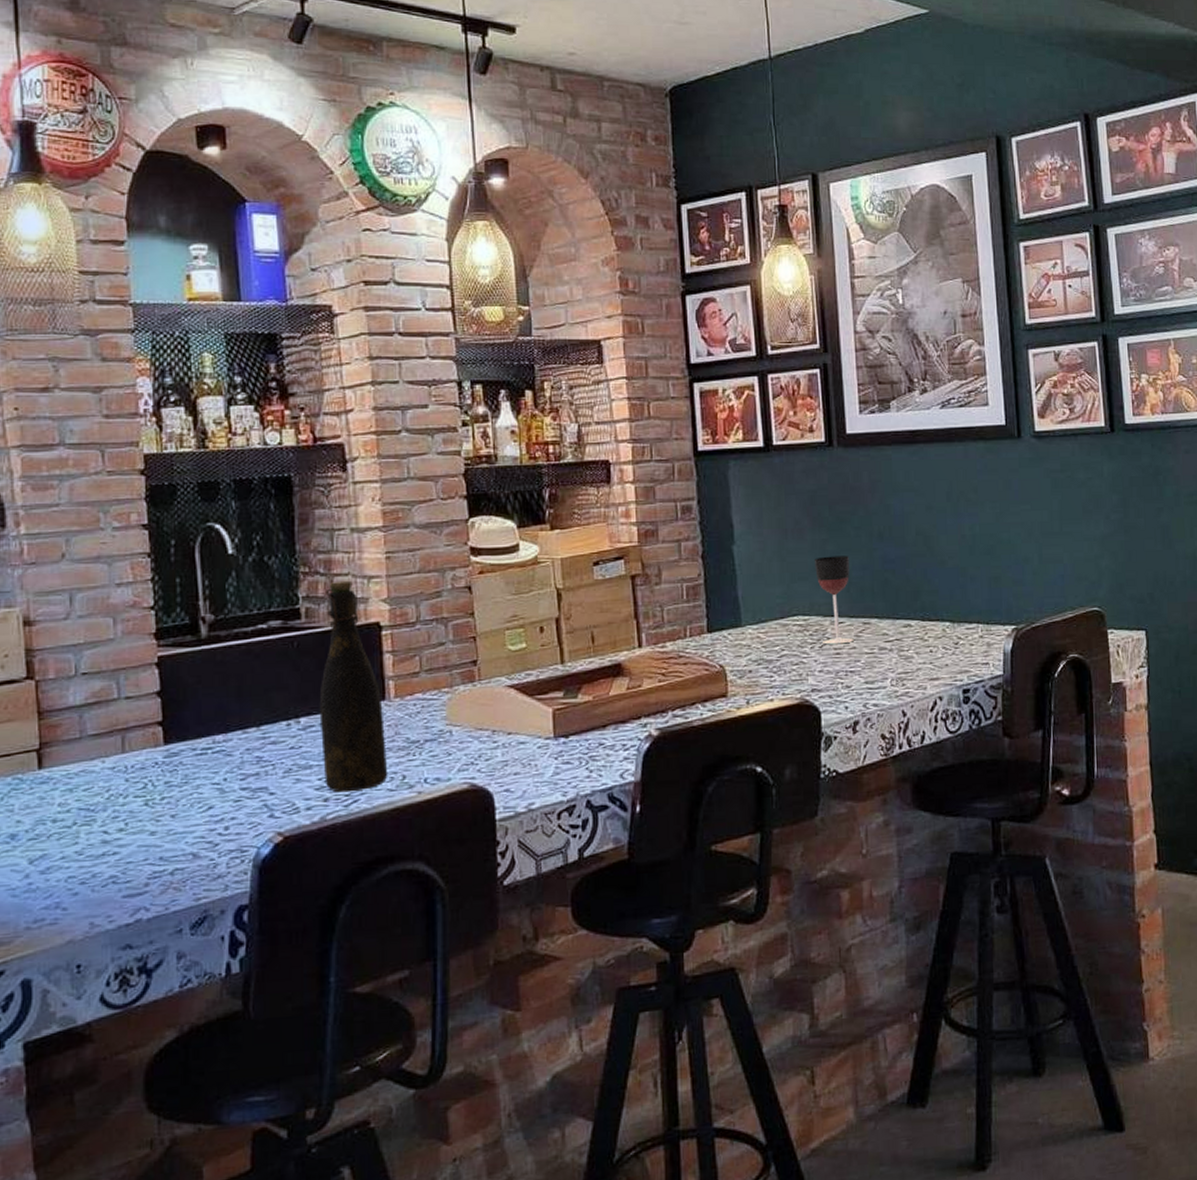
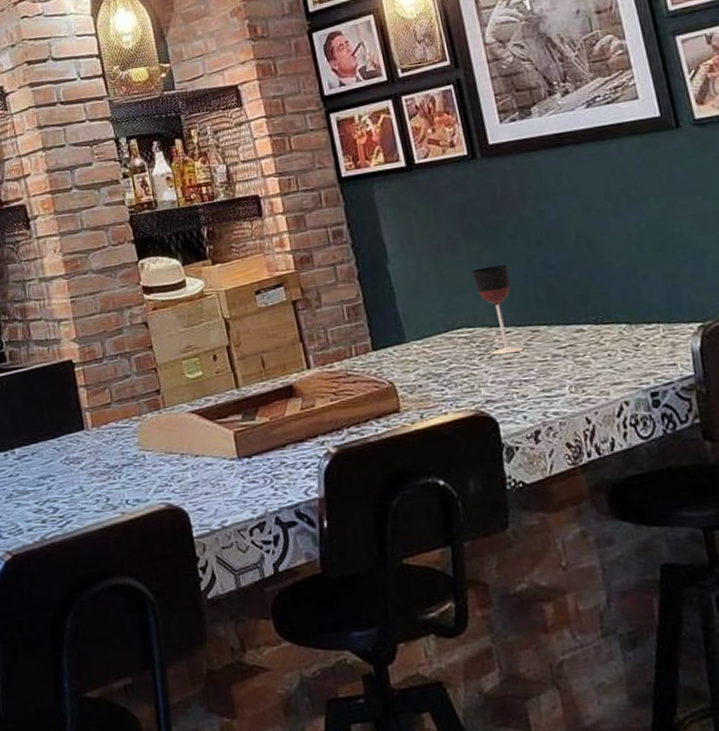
bottle: present [319,580,388,793] -> none [24,324,94,515]

